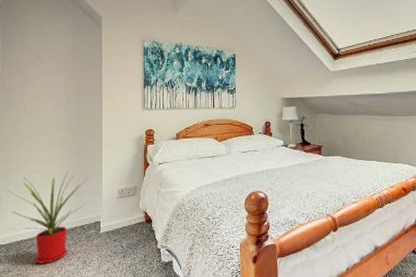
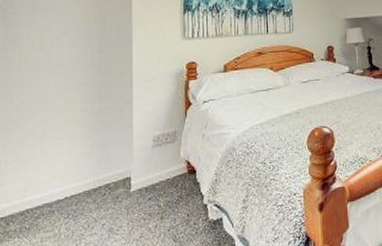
house plant: present [7,170,90,264] -> none [8,116,118,238]

